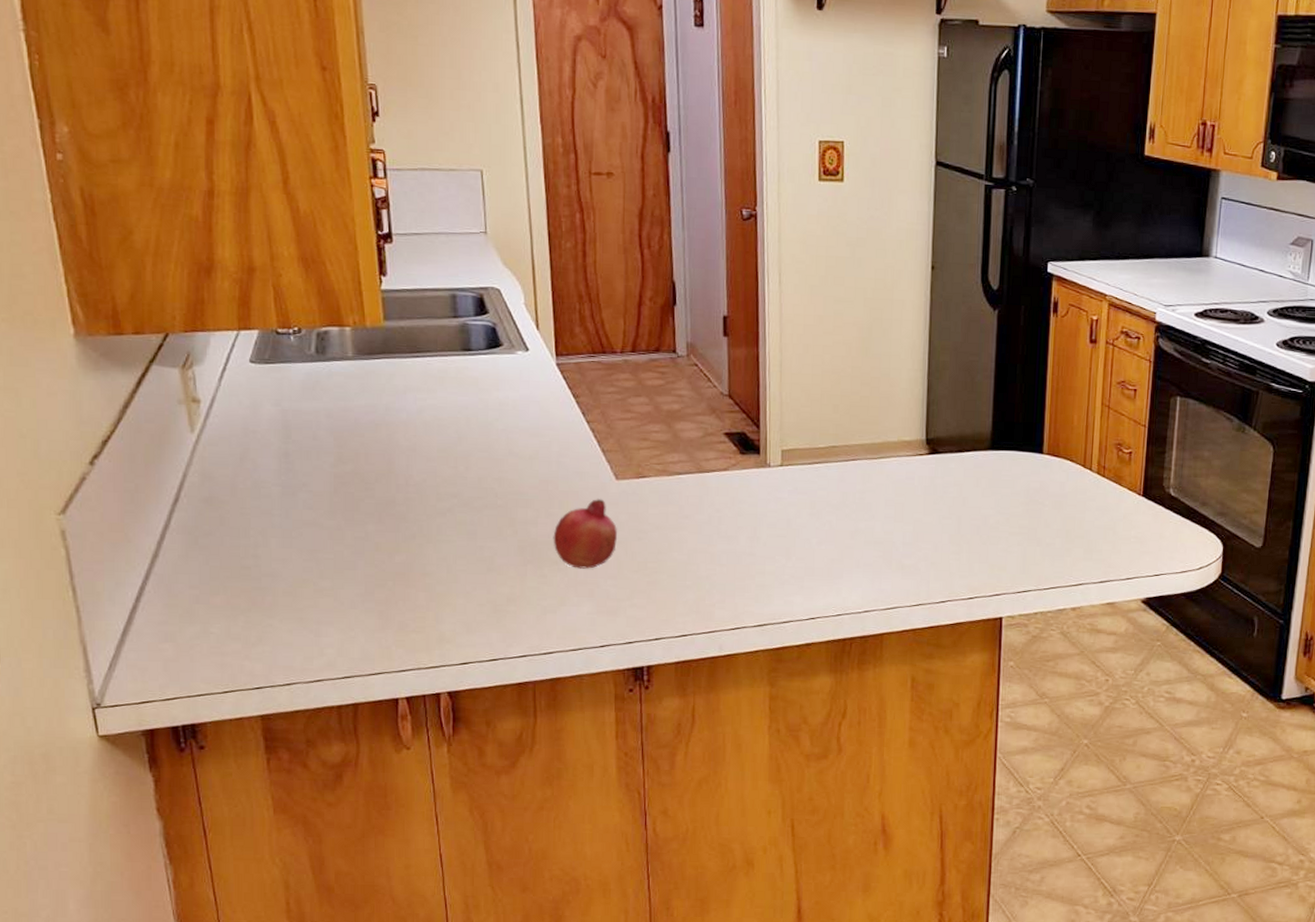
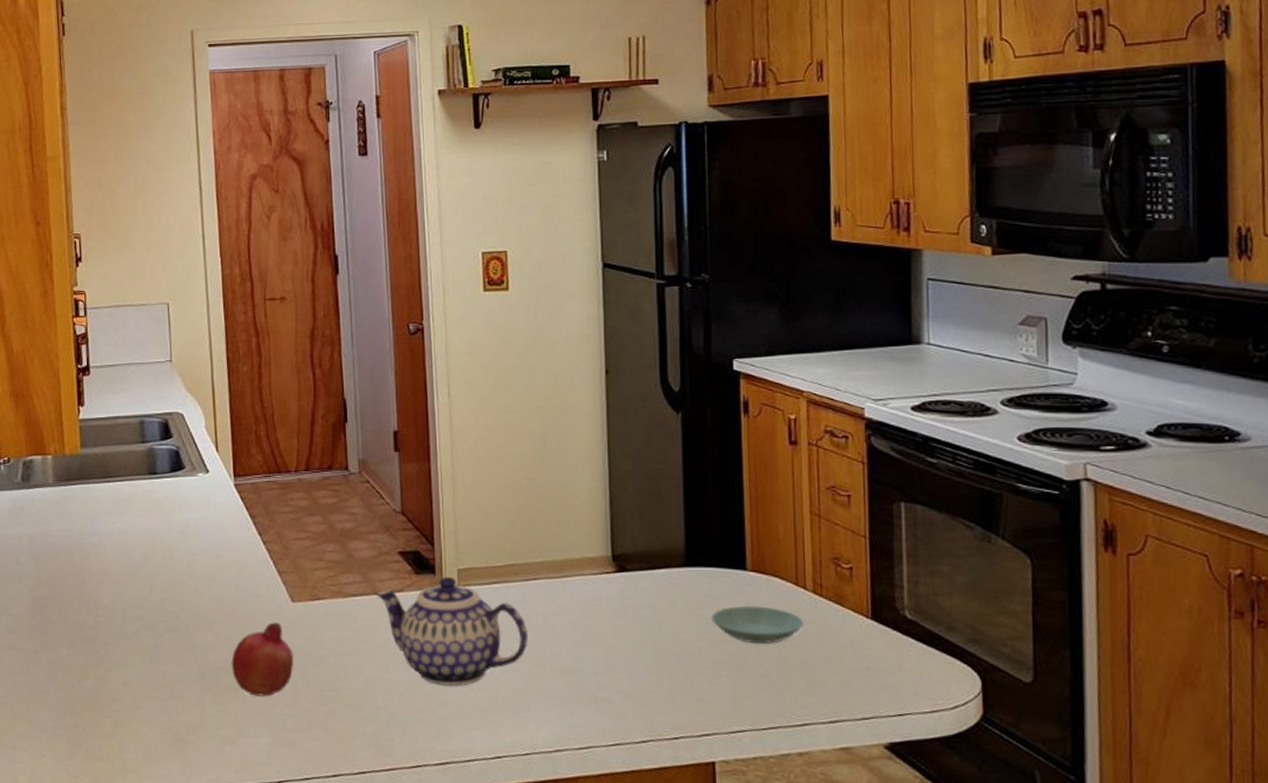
teapot: none [700,456,846,556] -> present [375,576,529,686]
saucer: none [1009,484,1087,517] -> present [711,605,803,644]

